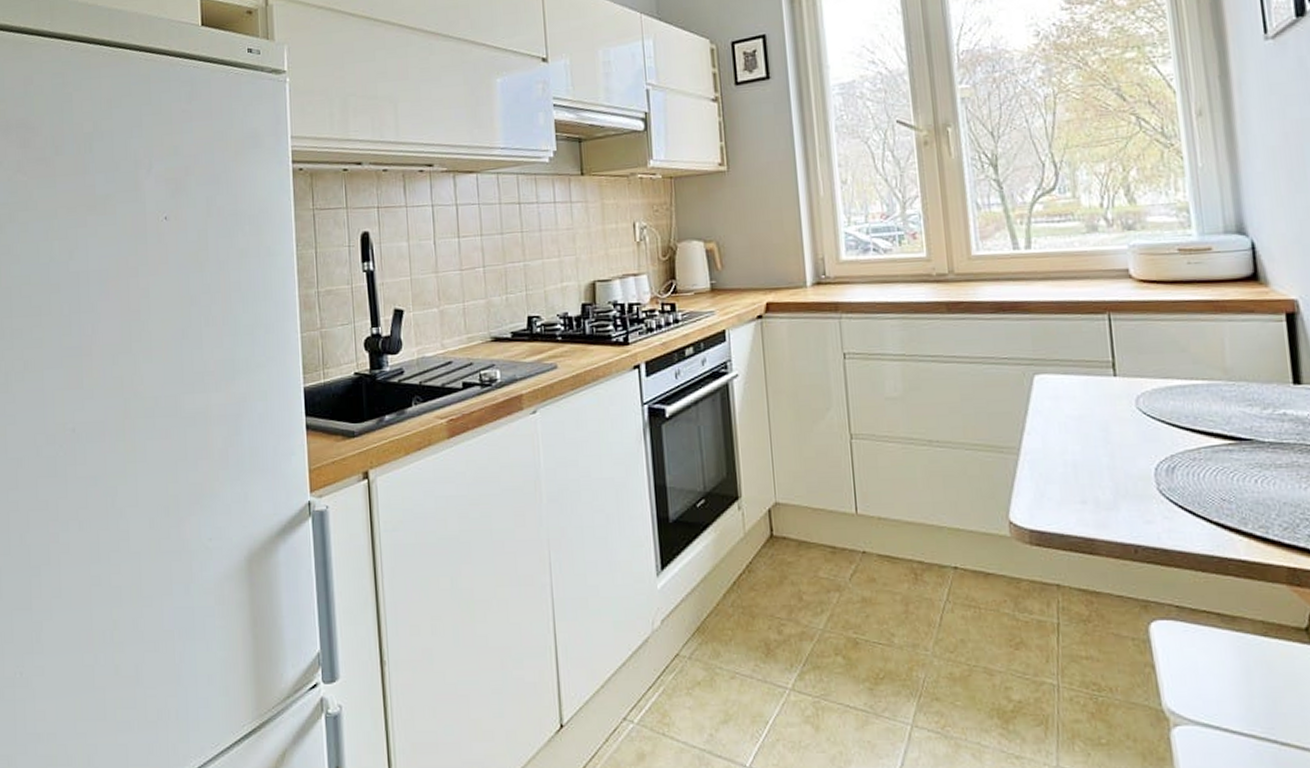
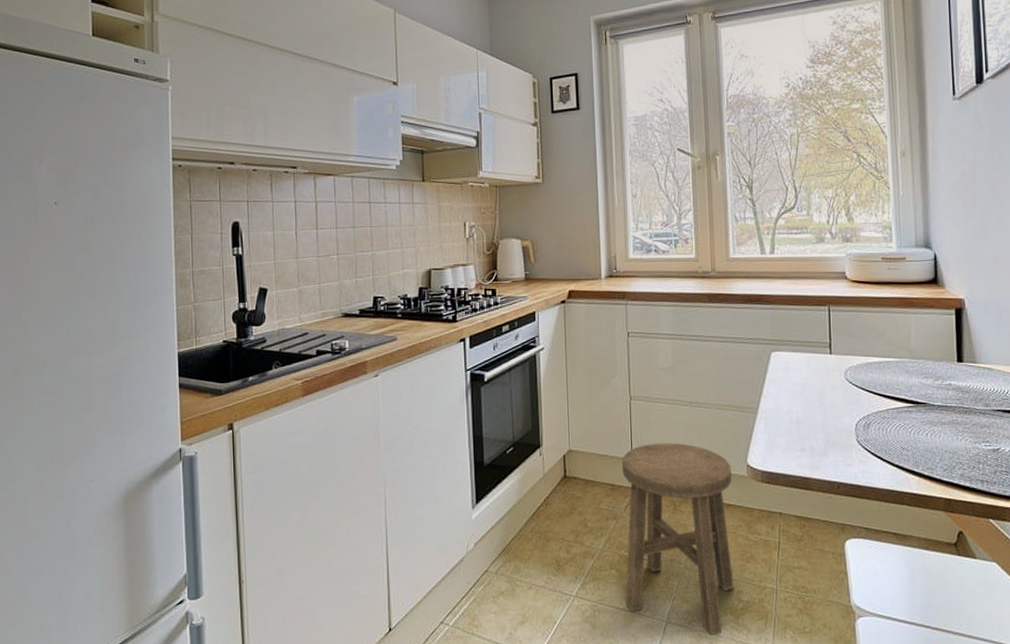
stool: none [843,493,1000,745] -> present [622,443,734,636]

